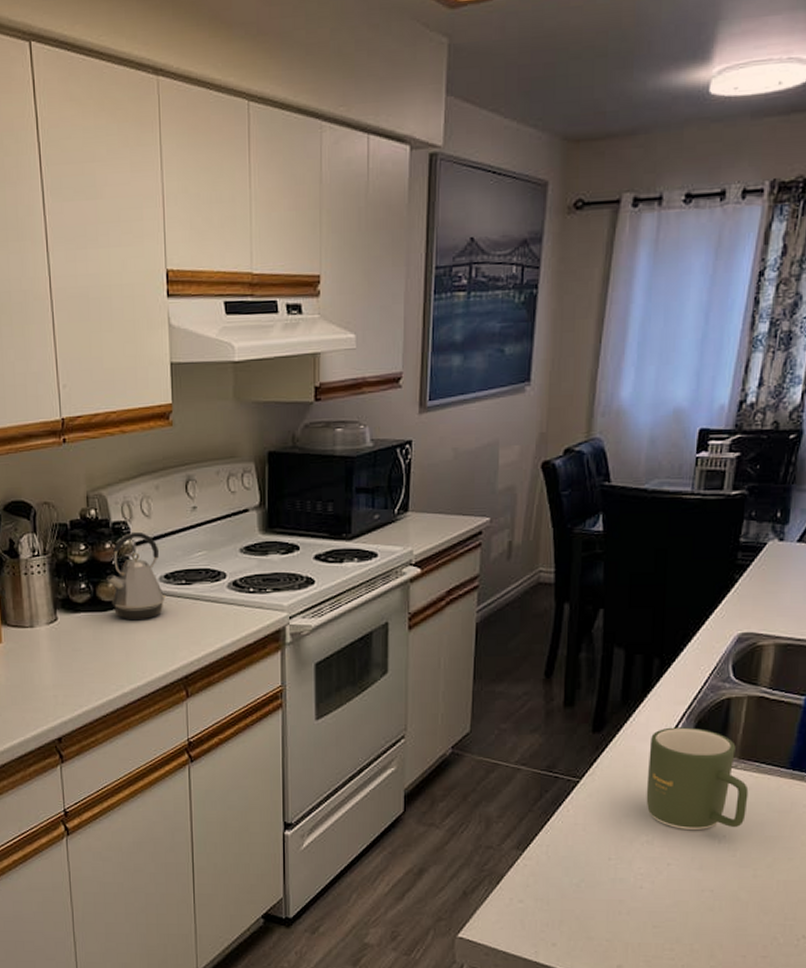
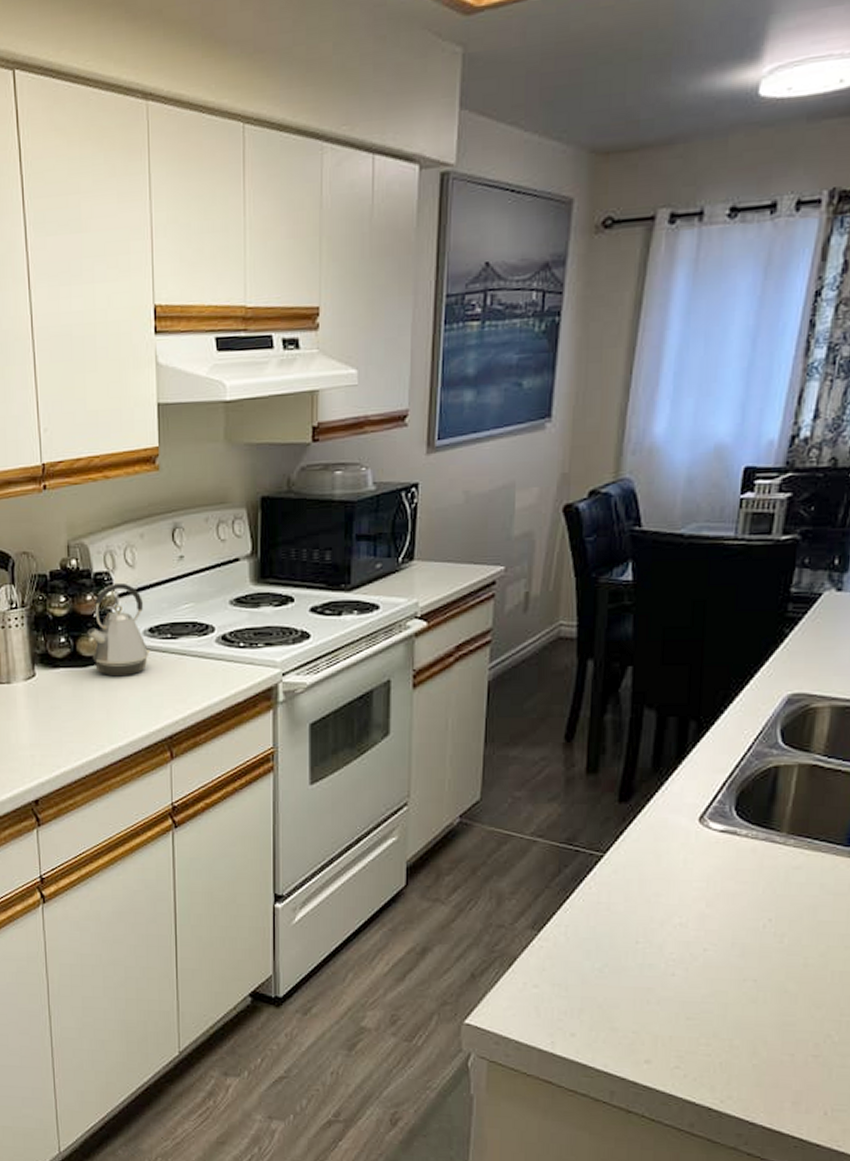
mug: present [646,727,749,829] -> none [679,798,799,912]

